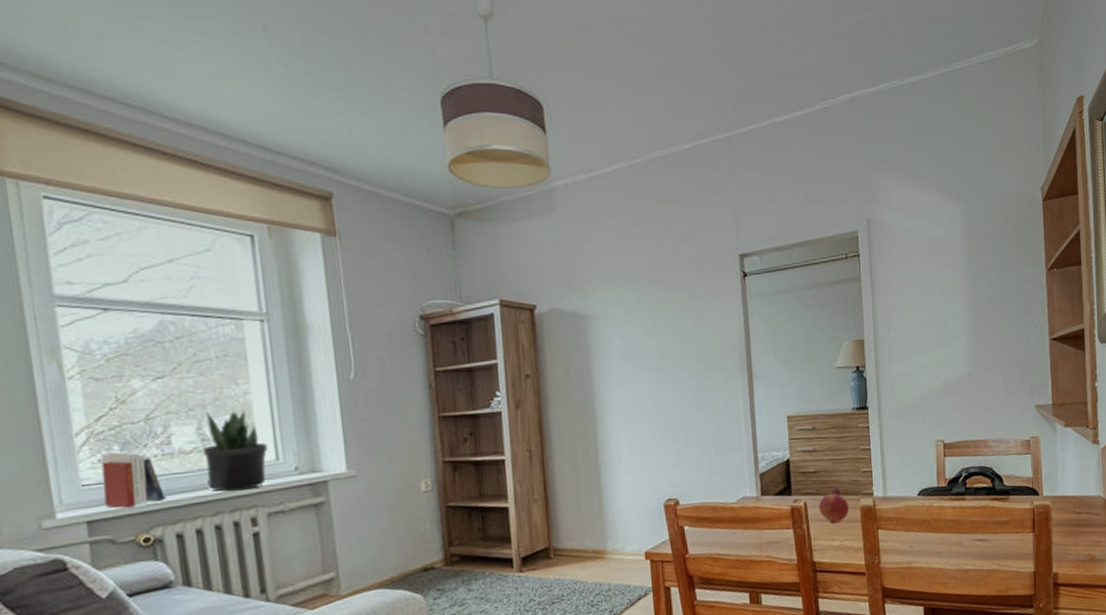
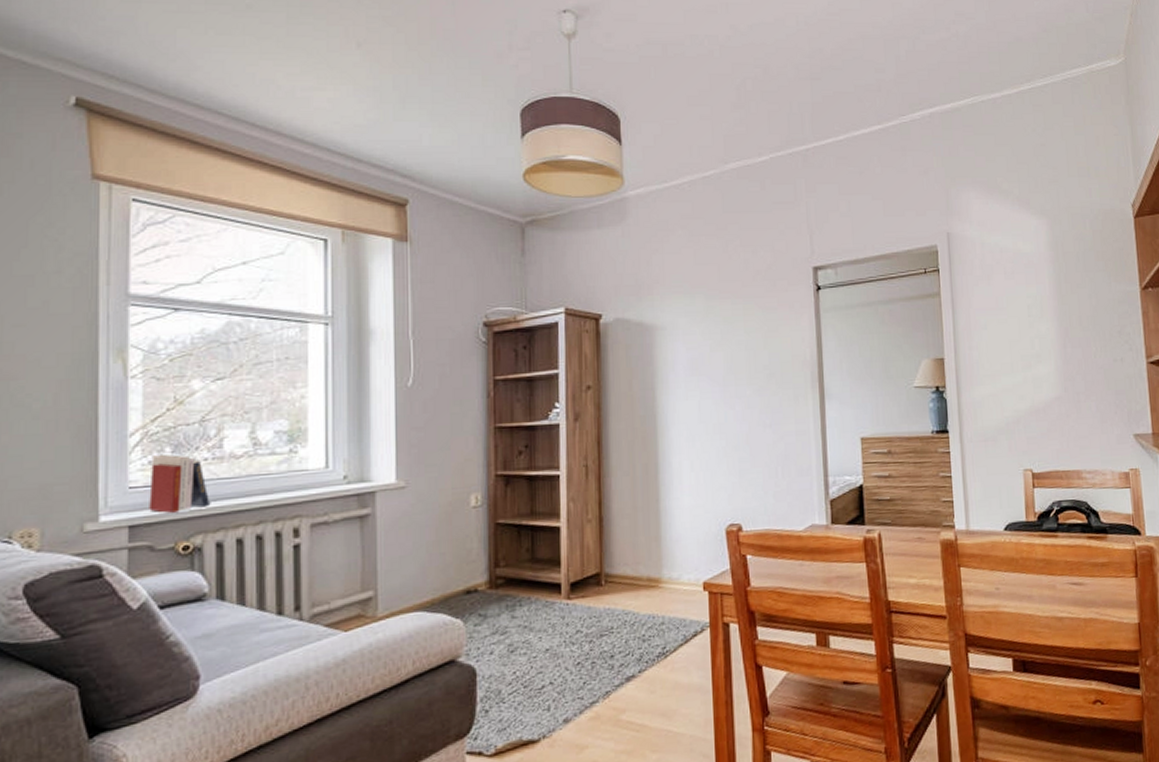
planter: present [202,411,268,492] -> none [252,415,319,500]
fruit: present [819,487,849,524] -> none [895,517,927,559]

